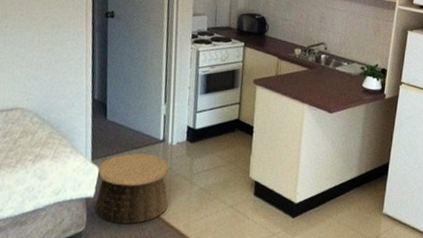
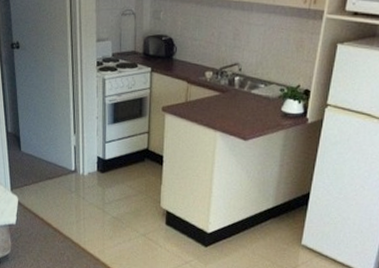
basket: present [95,153,169,224] -> none [18,183,83,249]

